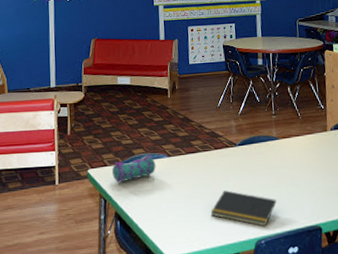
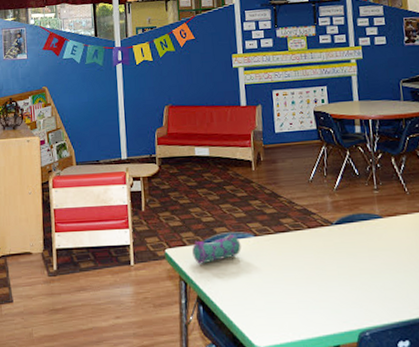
notepad: present [210,190,277,227] -> none [305,275,382,317]

